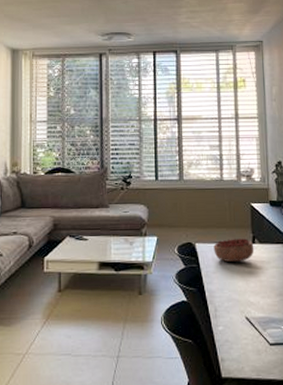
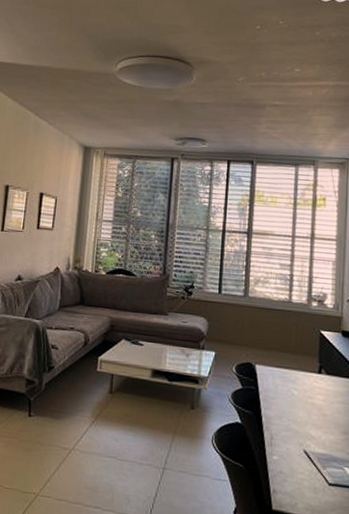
decorative bowl: present [213,238,254,263] -> none [275,365,320,391]

